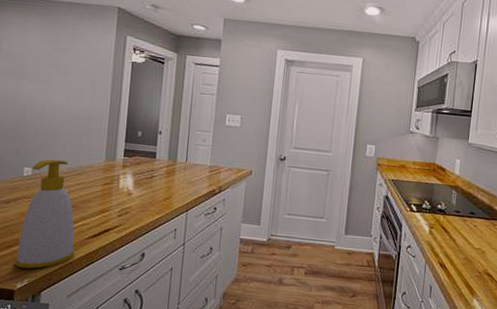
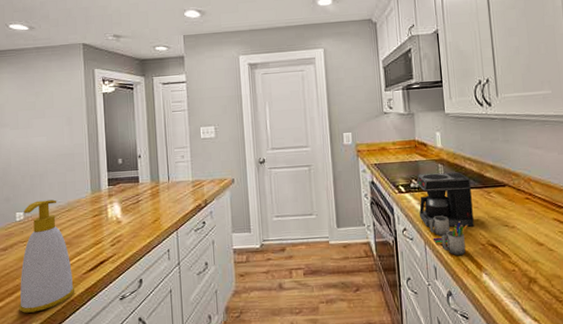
coffee maker: none [426,197,480,279] -> present [417,172,474,255]

